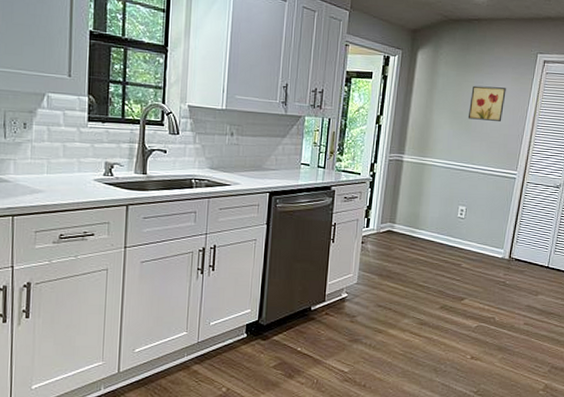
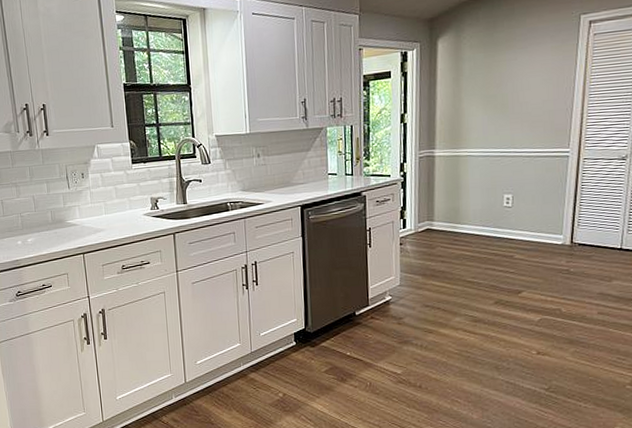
wall art: present [468,85,506,121] -> none [503,60,546,101]

